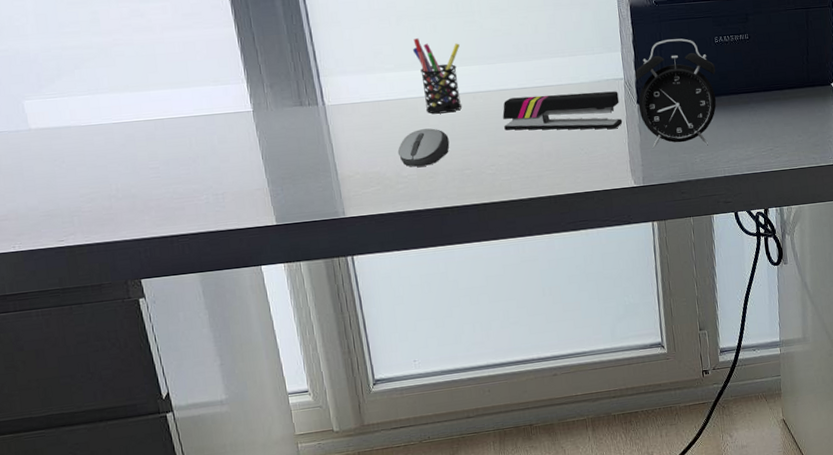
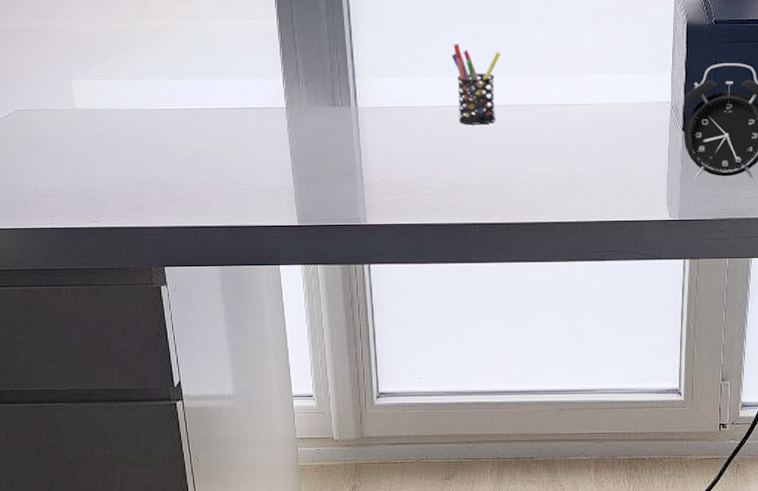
computer mouse: present [397,128,450,167] -> none [425,140,479,179]
stapler: present [502,91,623,130] -> none [537,114,664,155]

